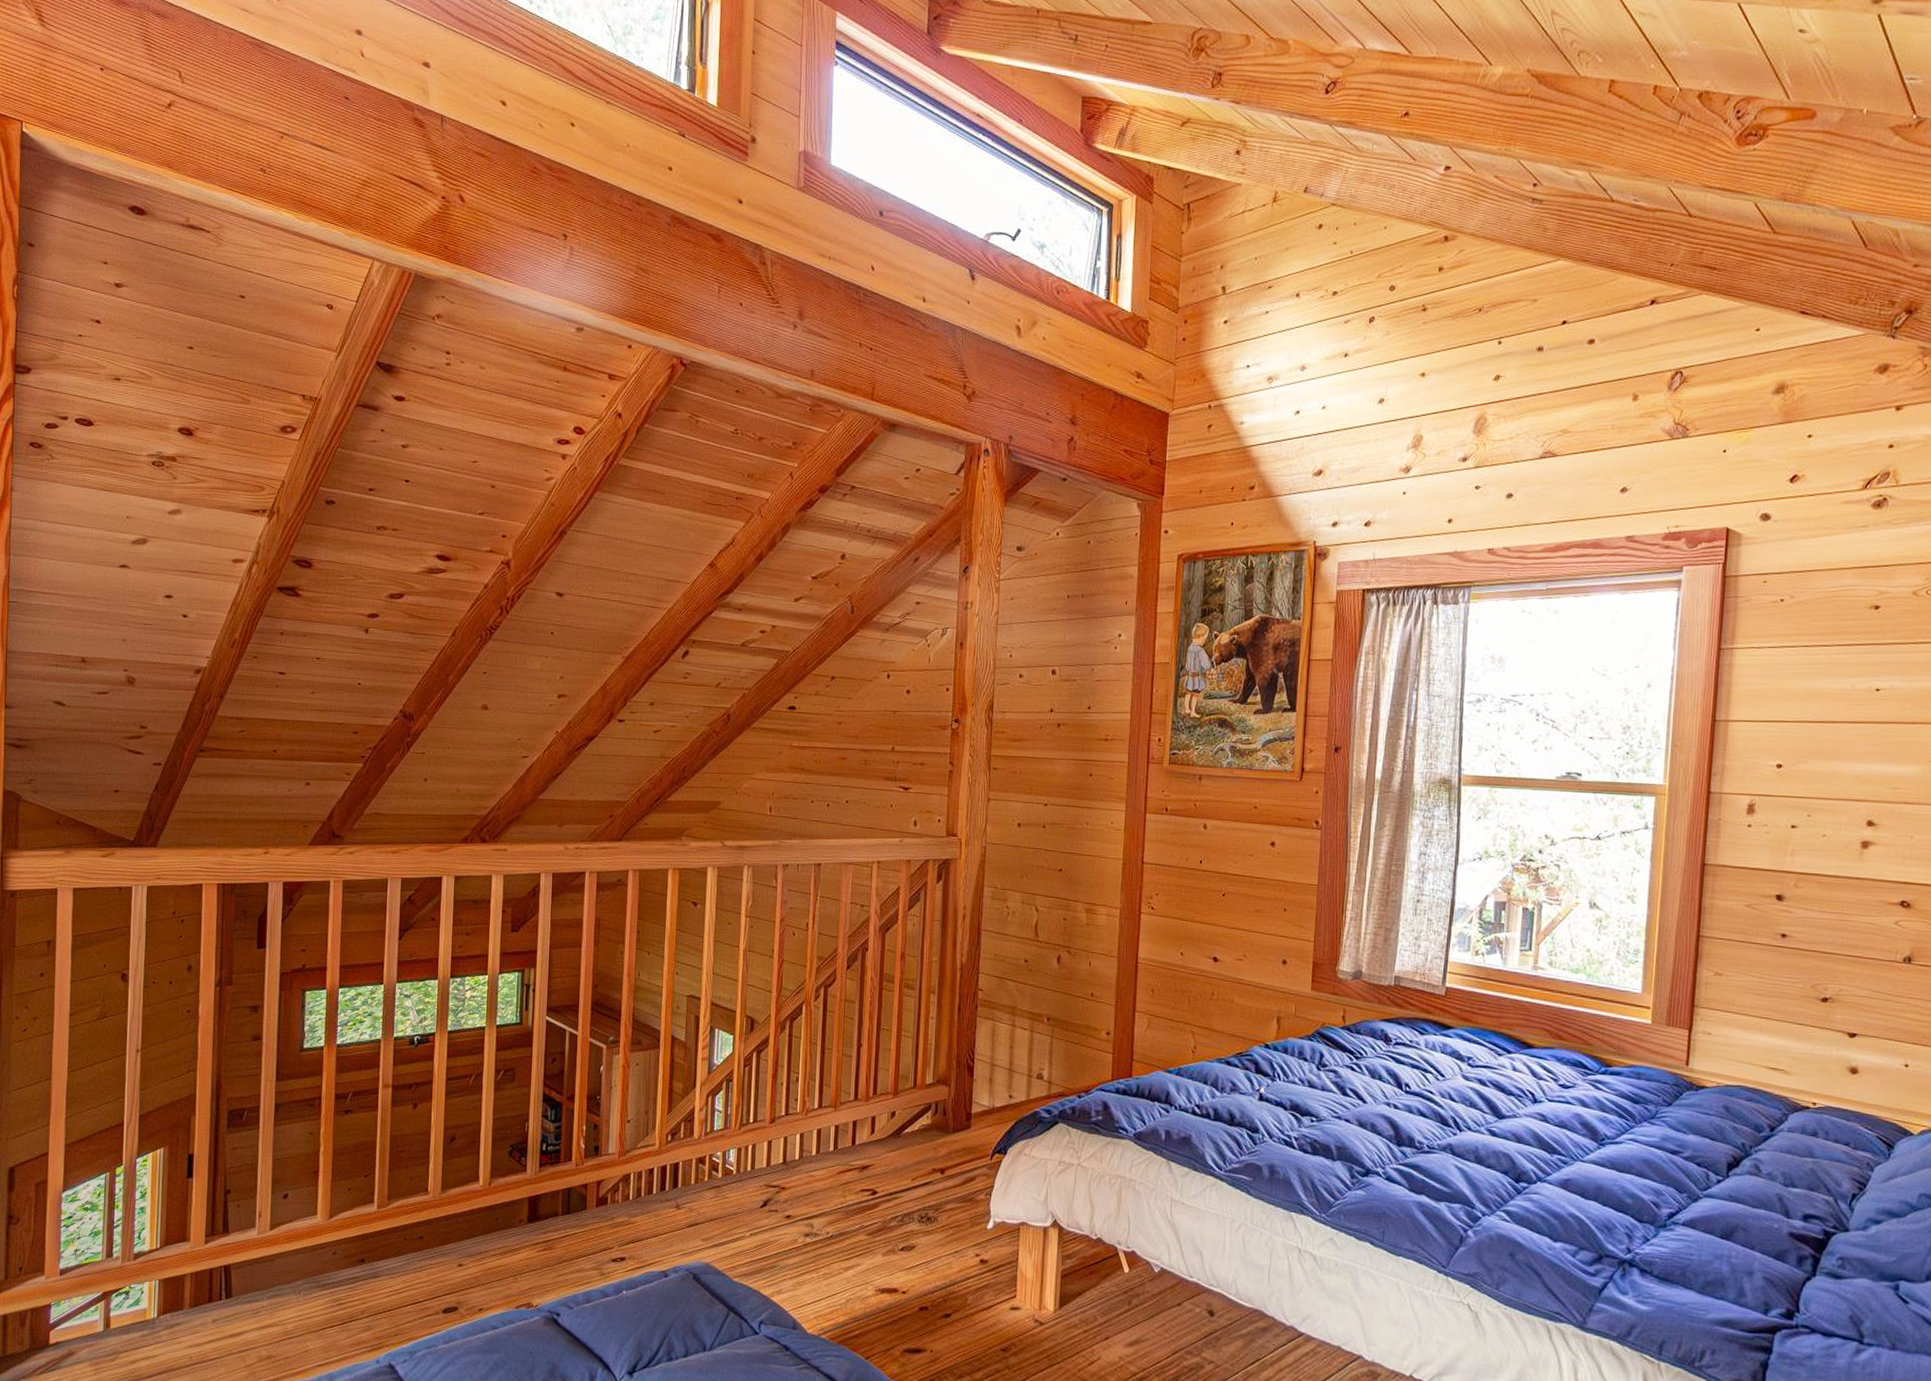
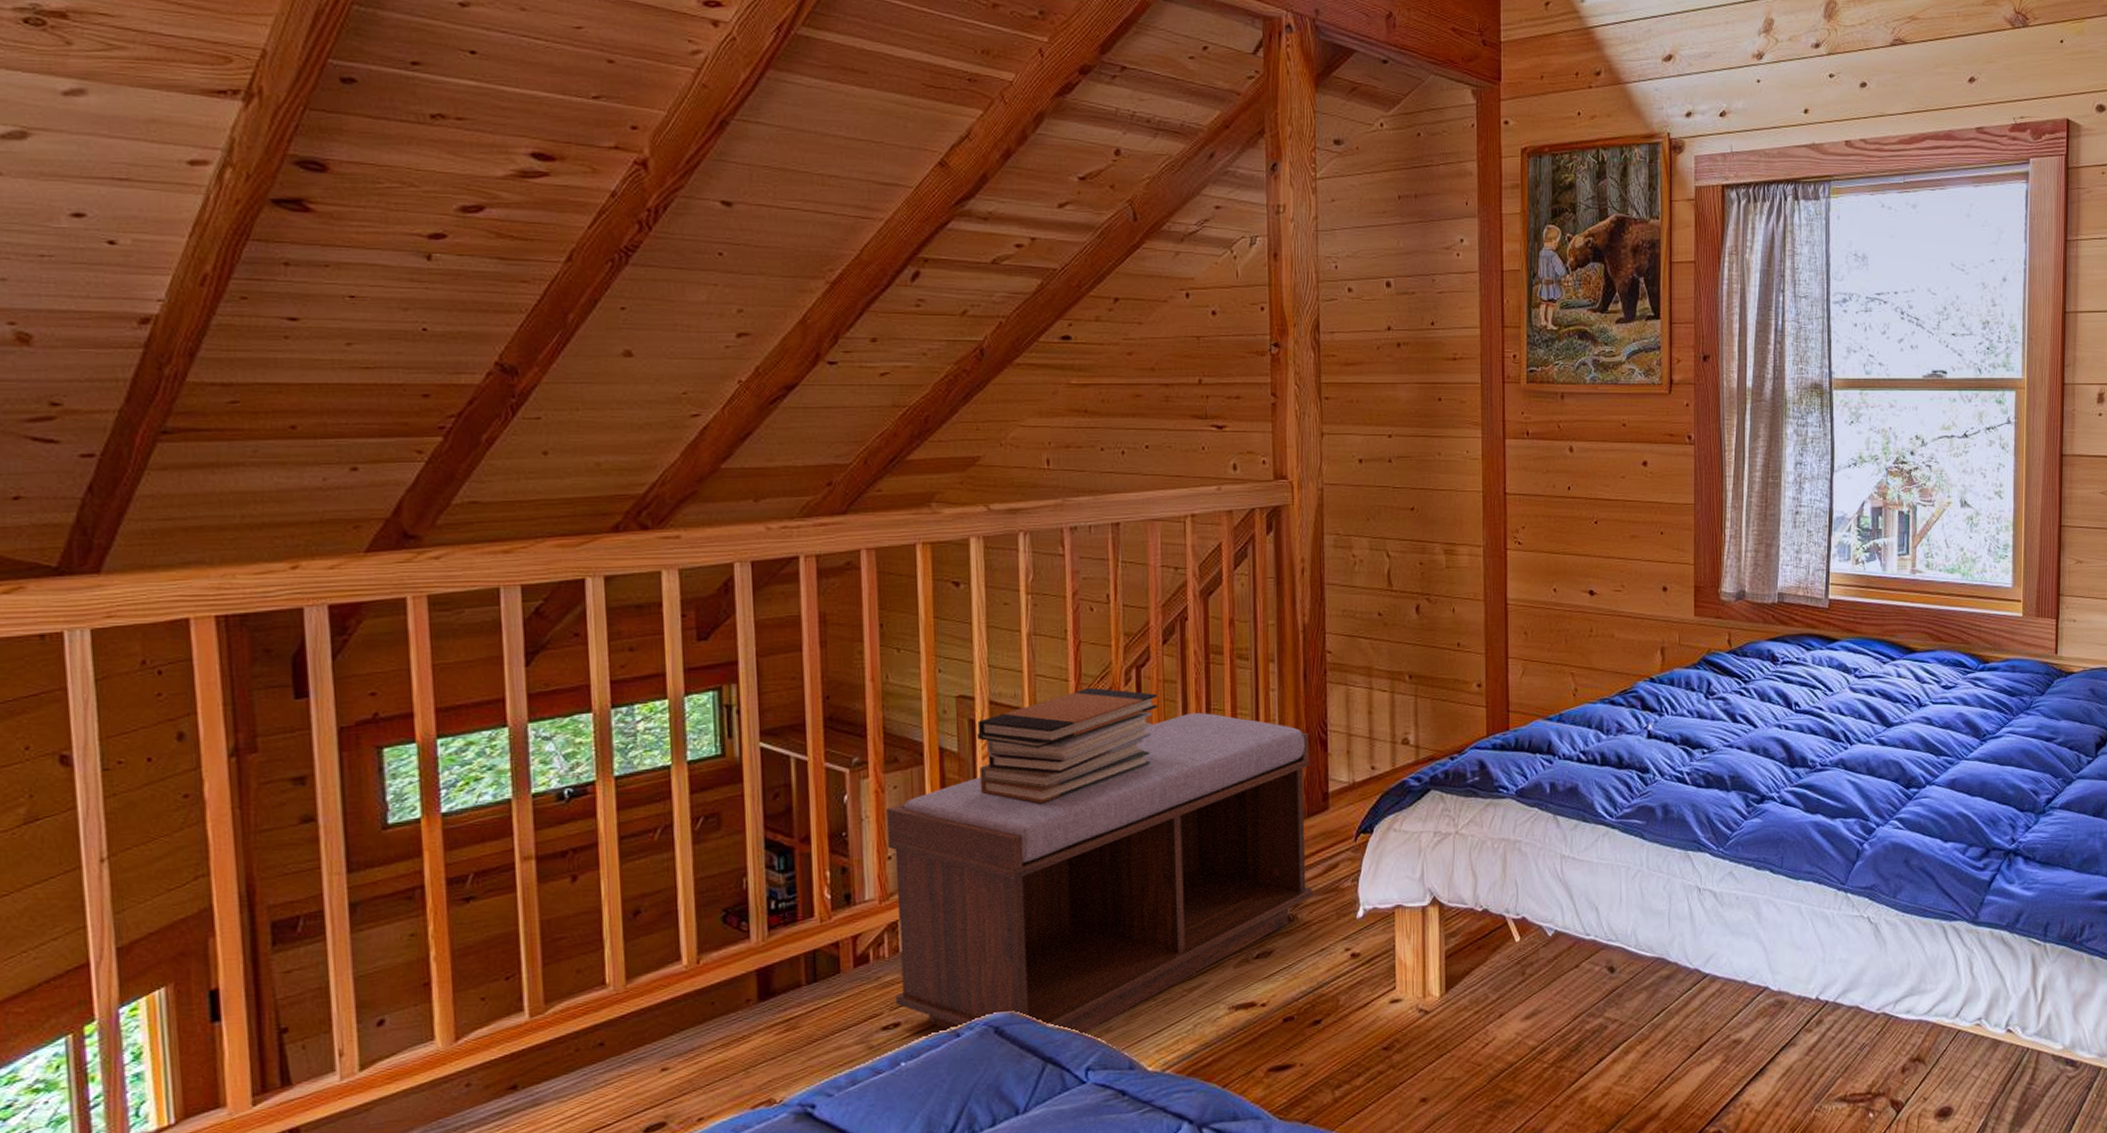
bench: none [623,1030,959,1293] -> present [887,712,1312,1036]
book stack: none [698,1000,839,1092] -> present [976,688,1158,804]

